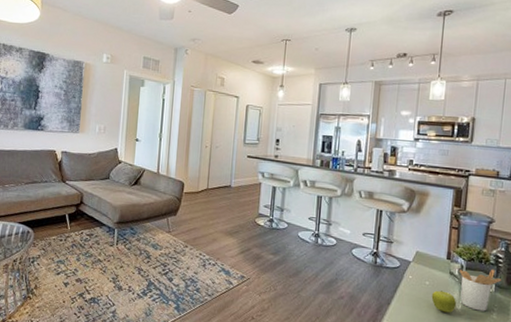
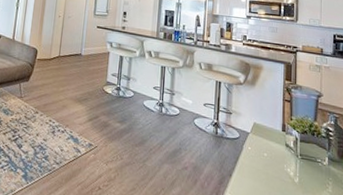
fruit: present [431,290,457,313] -> none [270,162,294,186]
utensil holder: present [459,269,502,312] -> none [294,142,334,185]

